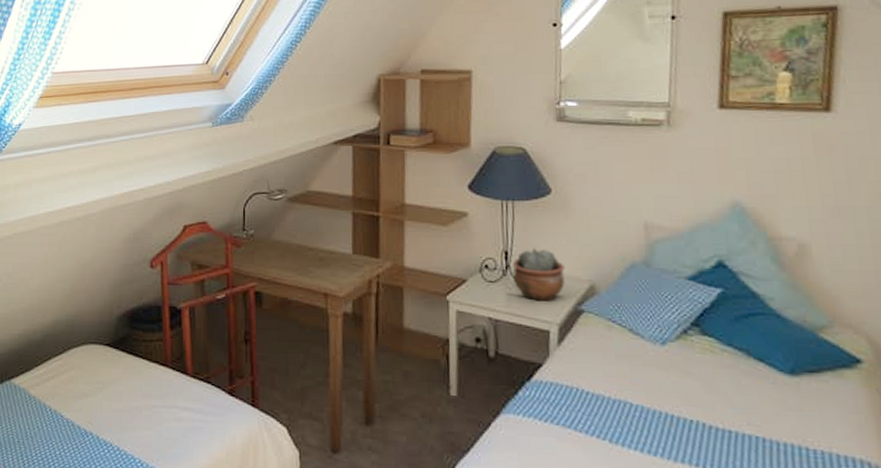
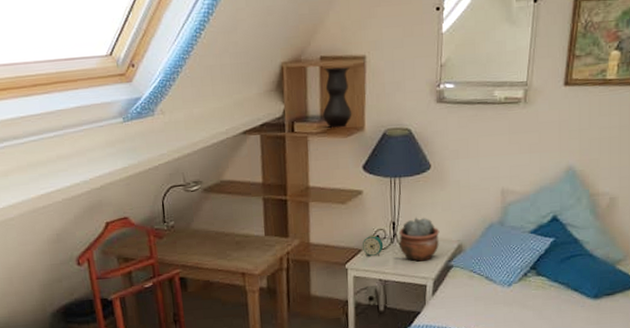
vase: none [422,81,456,143] -> present [322,67,352,129]
alarm clock: none [466,264,494,290] -> present [362,234,384,256]

